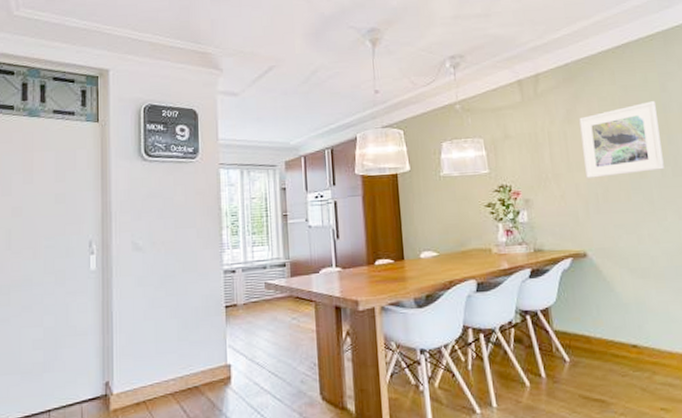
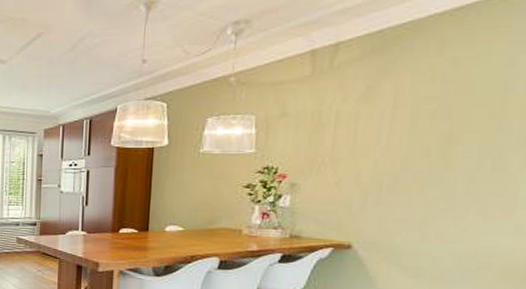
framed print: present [579,101,665,178] -> none [373,78,494,166]

